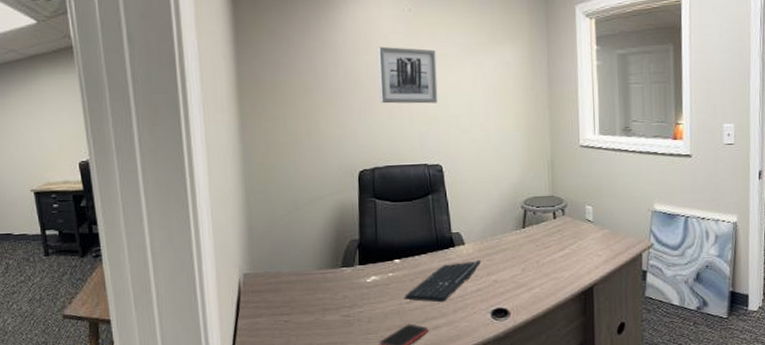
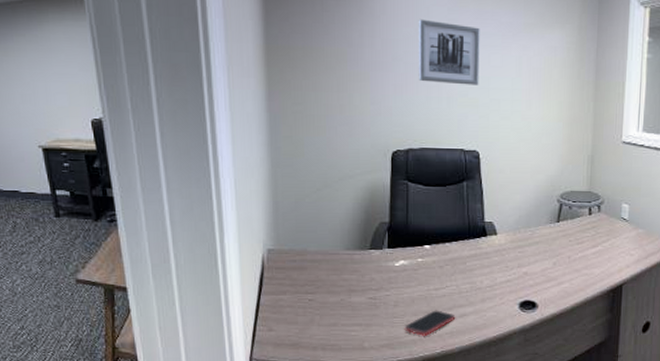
keyboard: present [403,260,481,303] -> none [431,251,513,291]

